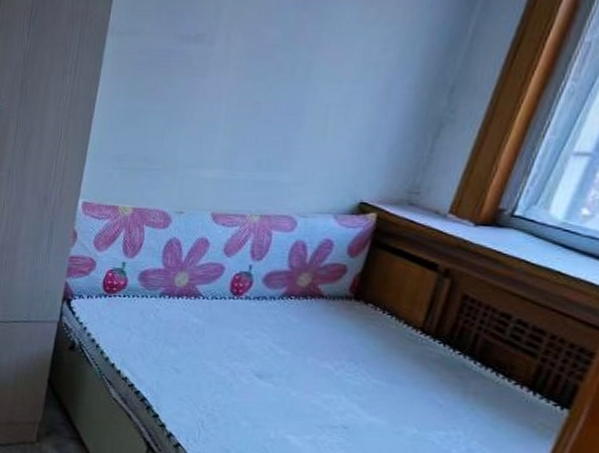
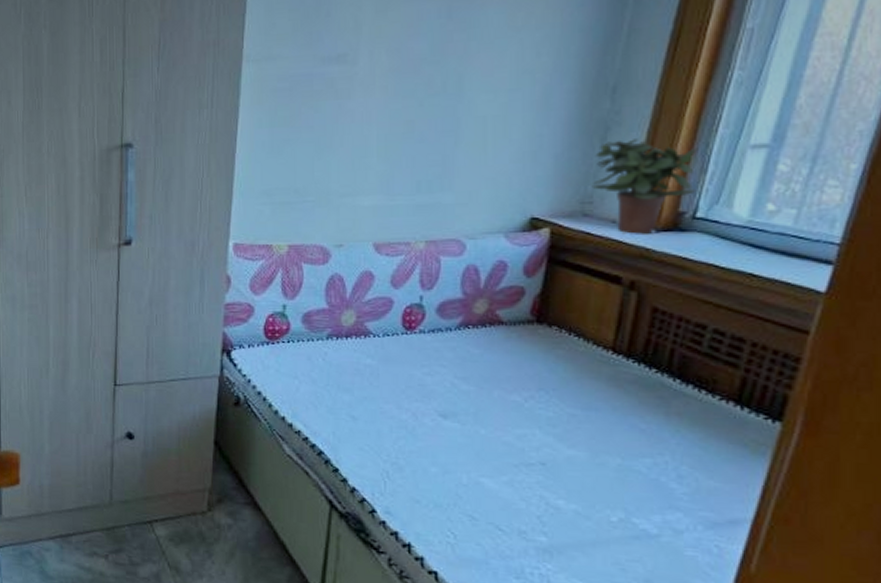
potted plant: none [420,137,525,227] -> present [591,139,699,234]

